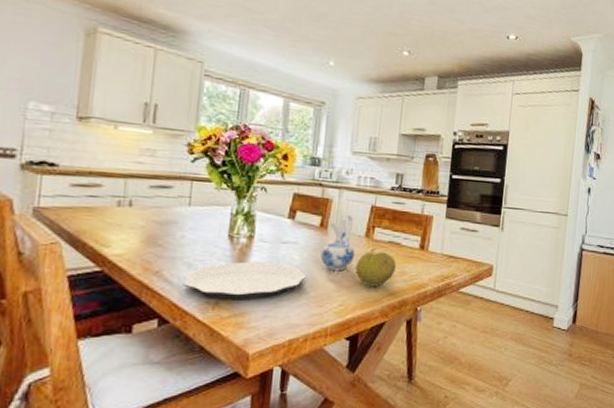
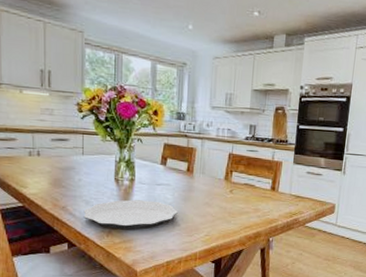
ceramic pitcher: present [320,214,355,271] -> none [188,161,217,208]
fruit: present [355,251,397,287] -> none [217,192,252,221]

